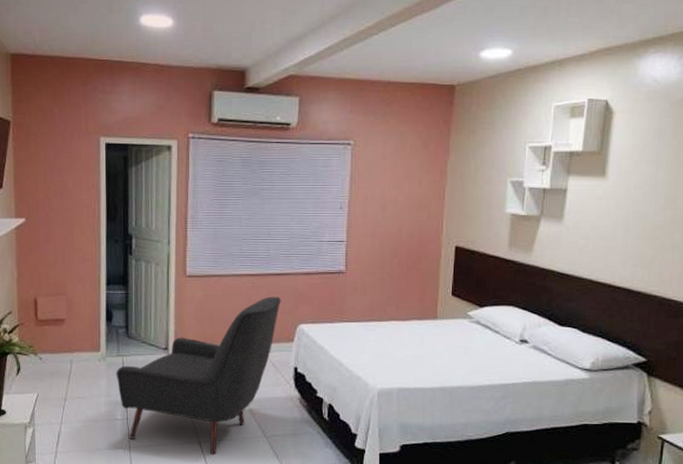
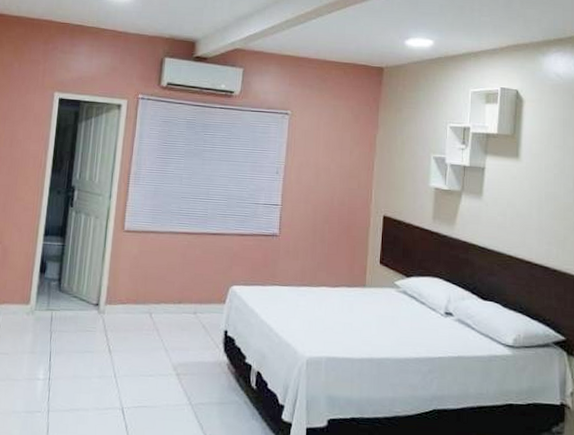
chair: present [116,296,281,455] -> none [43,255,215,423]

